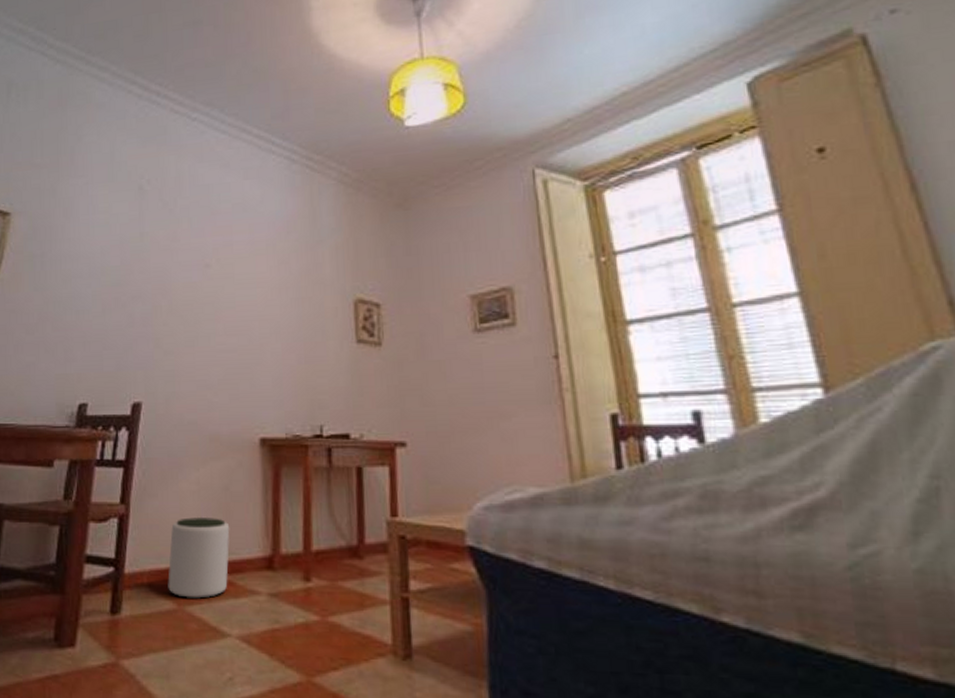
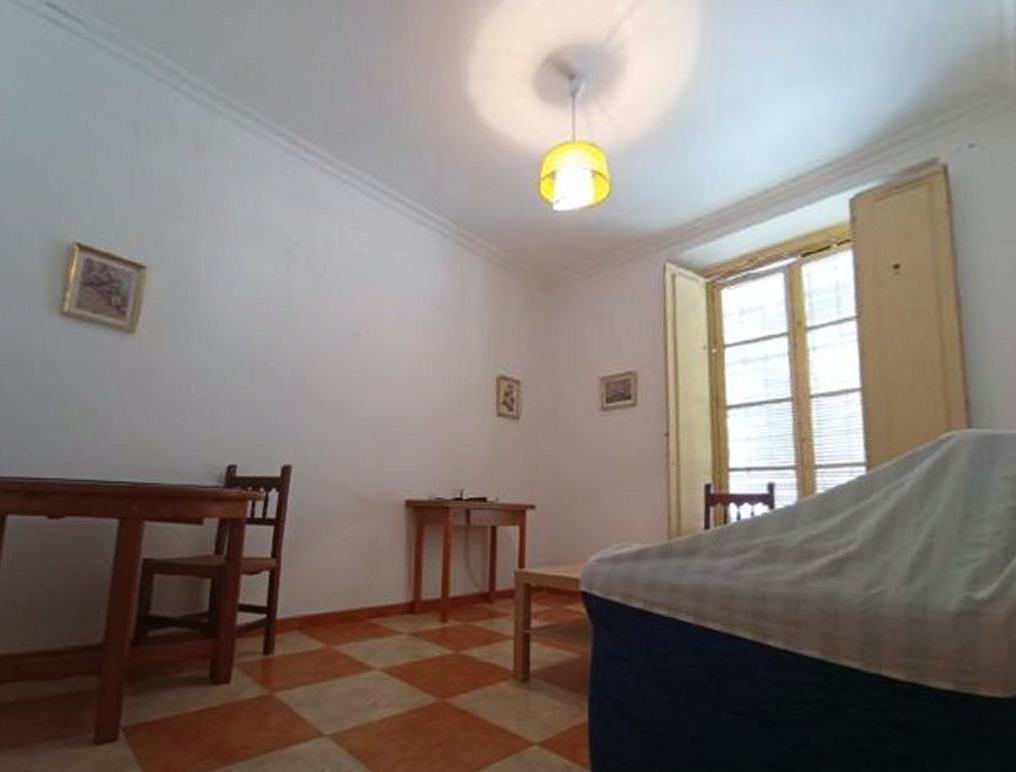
plant pot: present [168,516,230,599] -> none [317,569,376,639]

